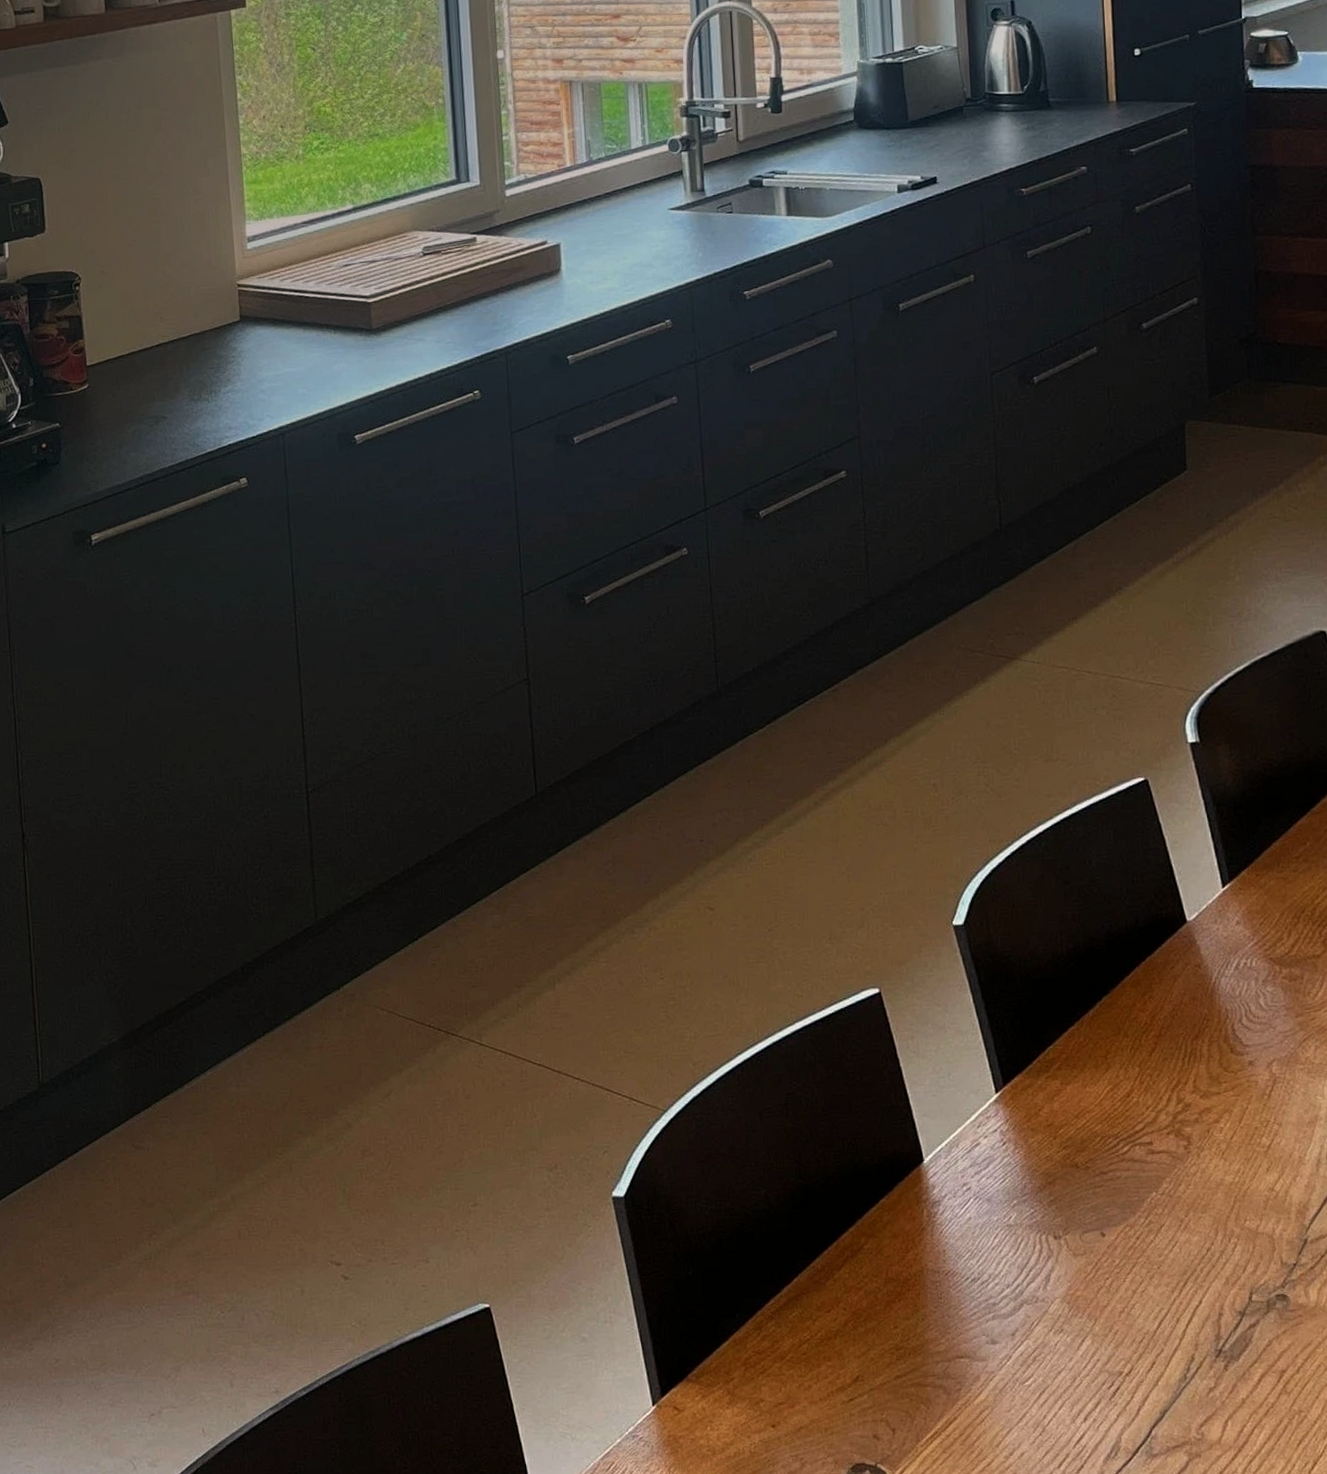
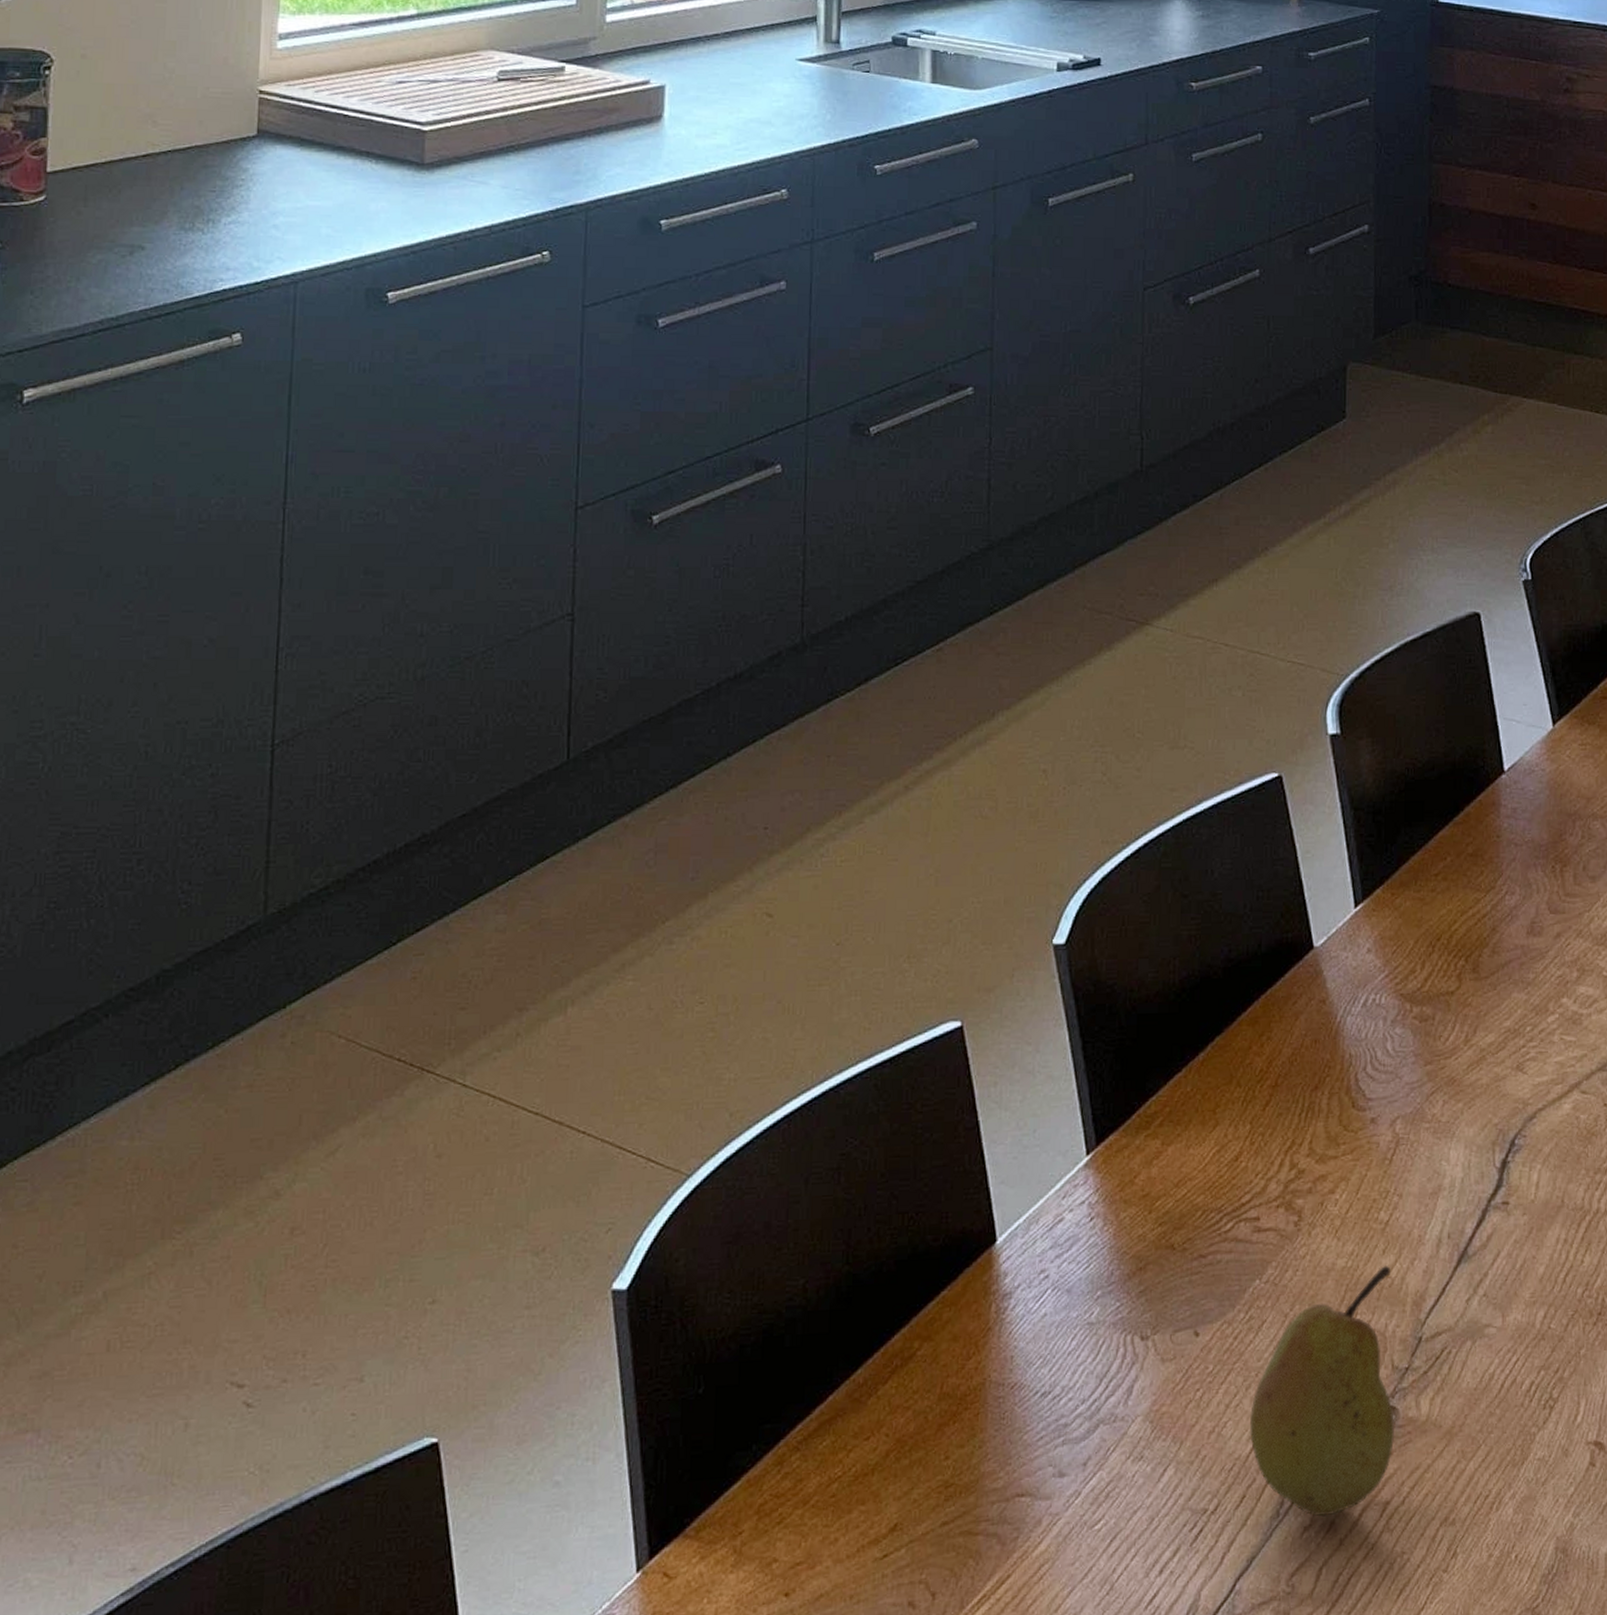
fruit: none [1154,1181,1288,1381] -> present [1249,1266,1395,1517]

